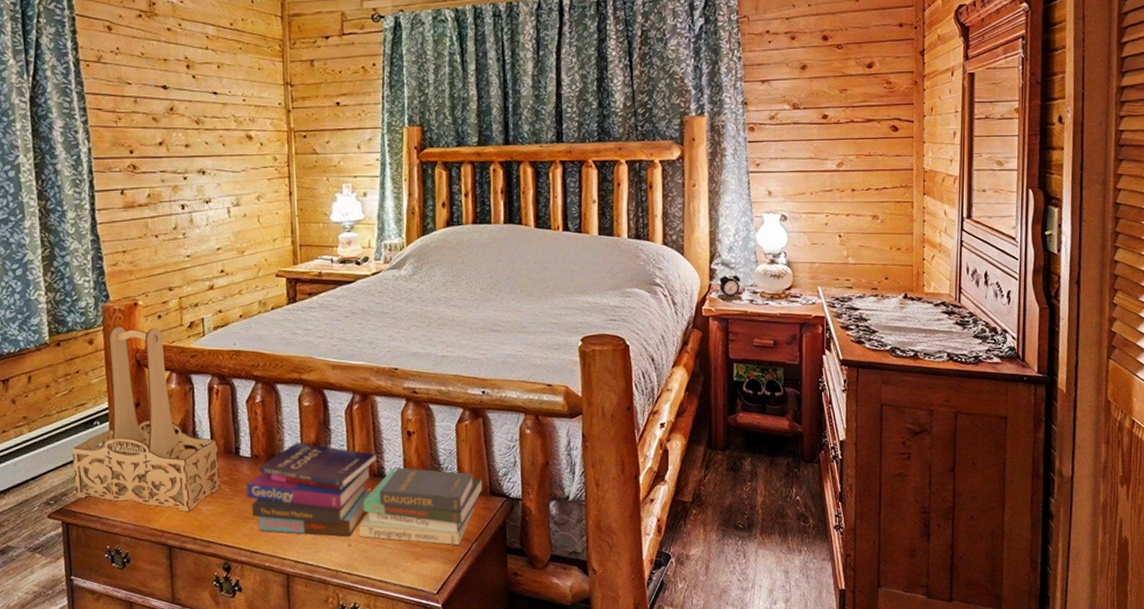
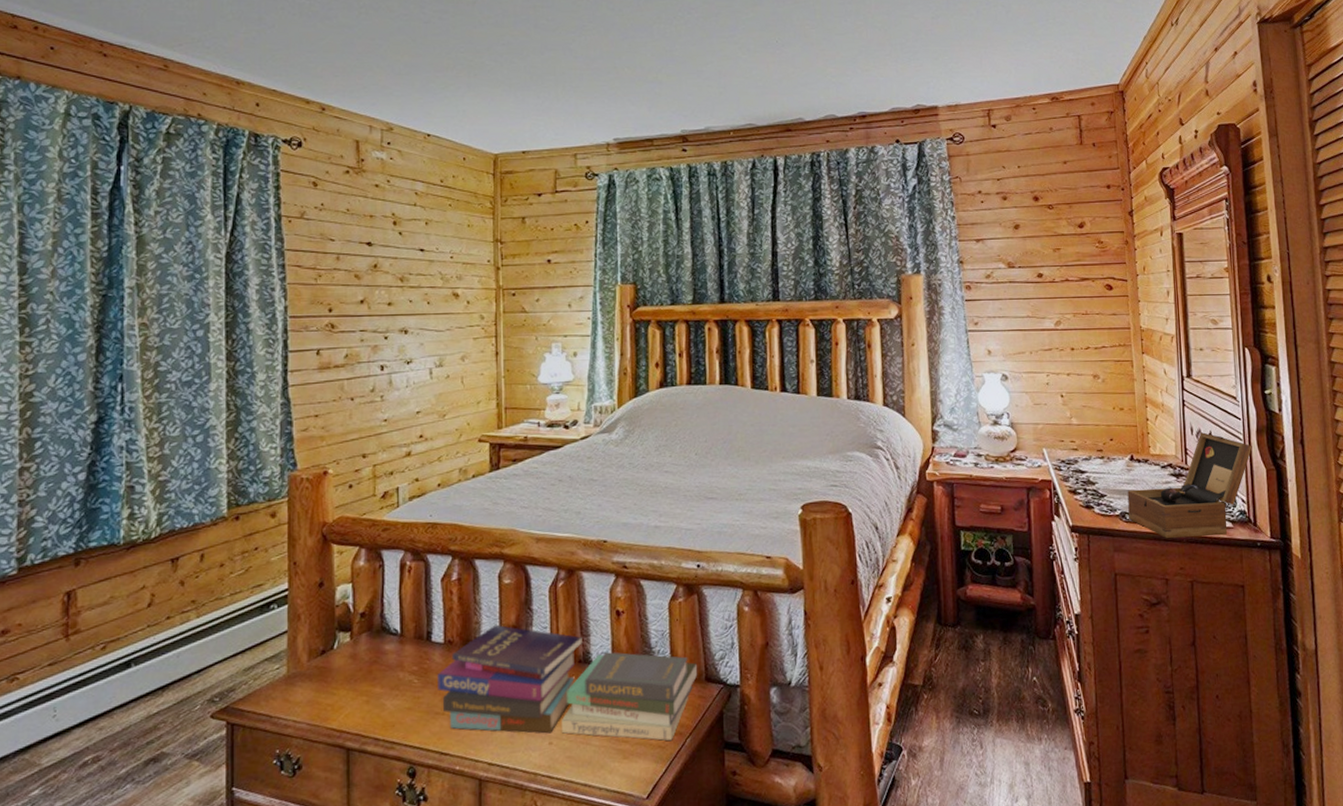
decorative basket: present [72,326,221,513] -> none [244,497,409,709]
alarm clock: present [718,273,742,300] -> none [941,435,966,464]
wooden box: none [899,272,1027,373] -> present [1127,432,1252,539]

